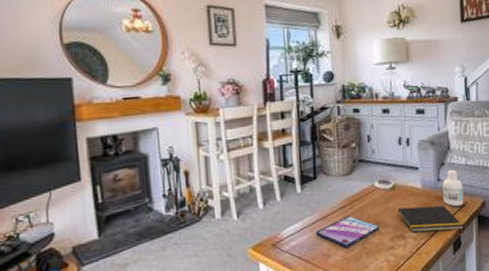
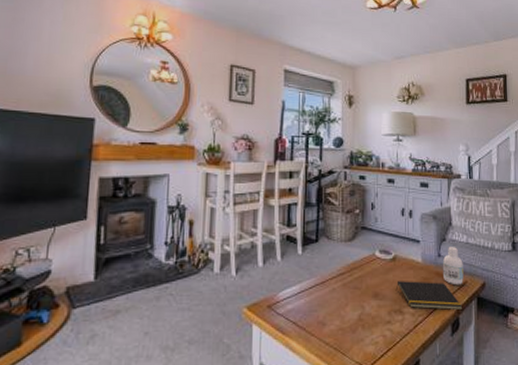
video game case: present [316,216,380,248] -> none [313,284,378,318]

